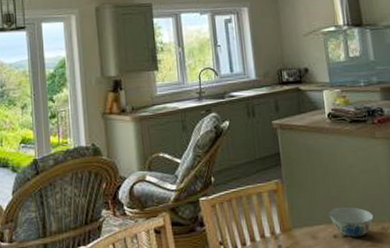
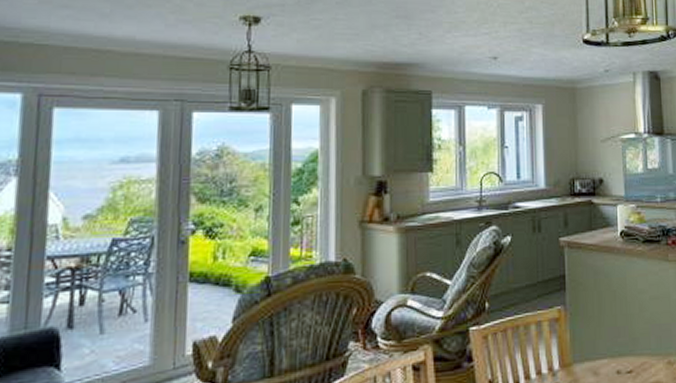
bowl: present [329,206,374,237] -> none [614,338,661,373]

